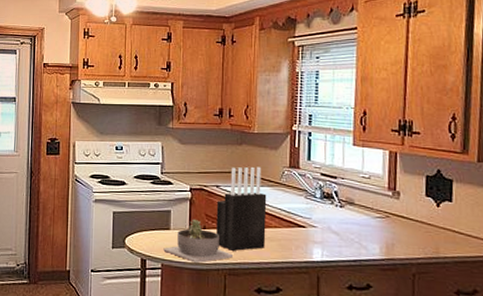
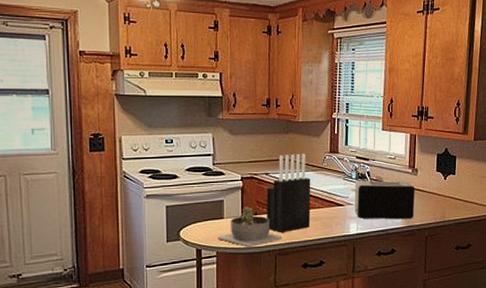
toaster: none [314,201,397,251] -> present [350,180,415,219]

